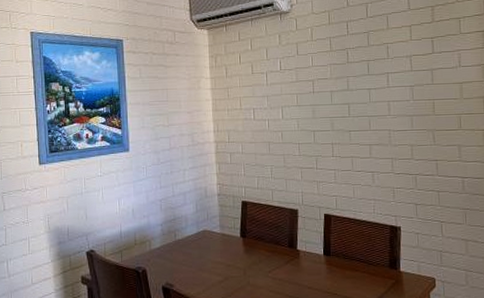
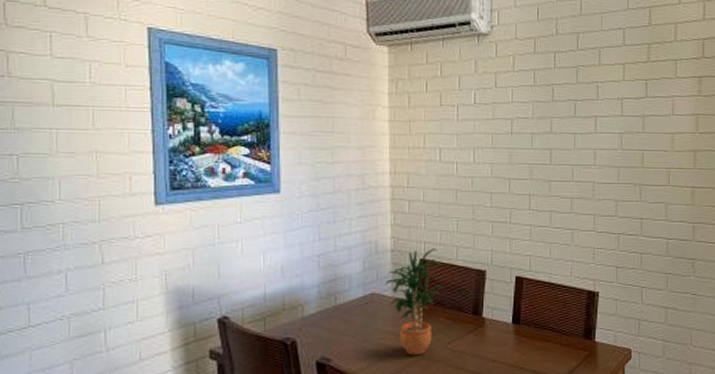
potted plant: none [214,192,263,283] -> present [385,248,444,356]

